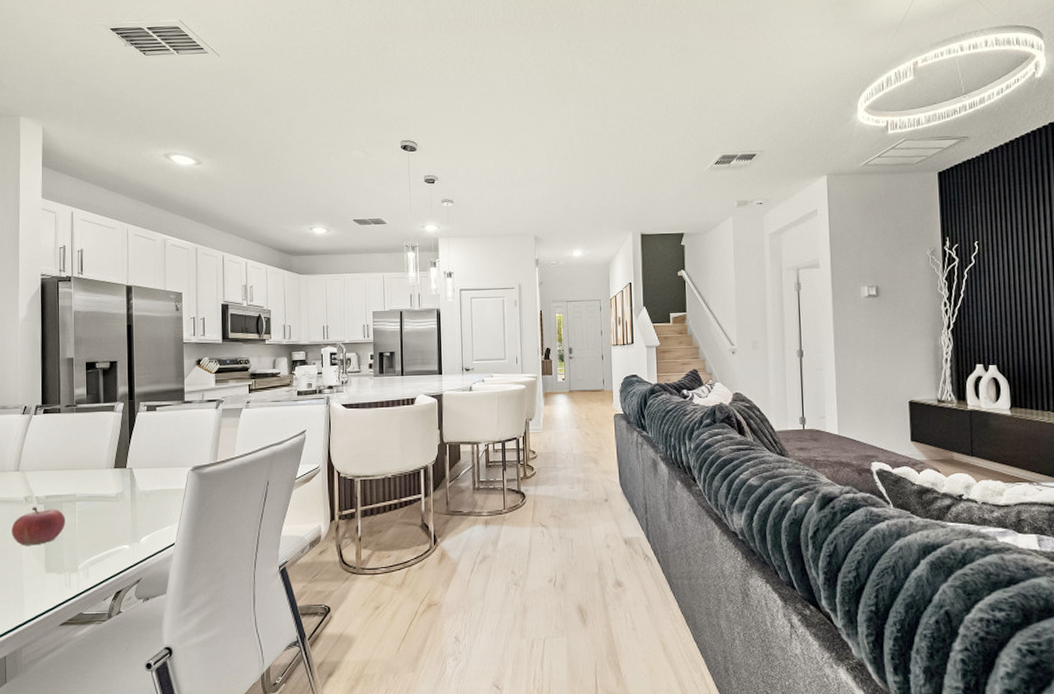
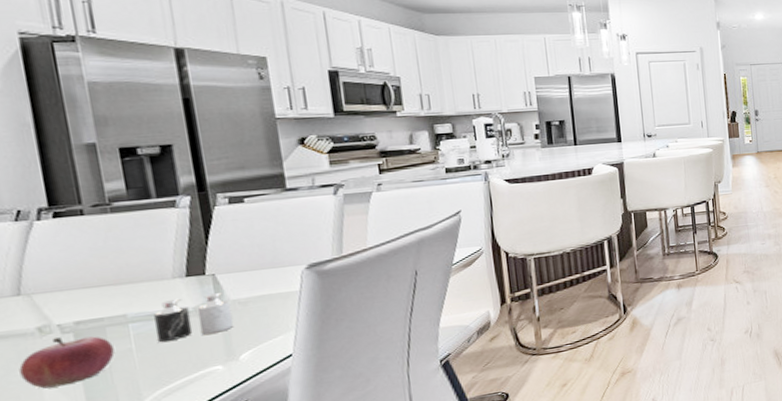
candle: none [91,484,140,520] -> present [154,293,234,343]

